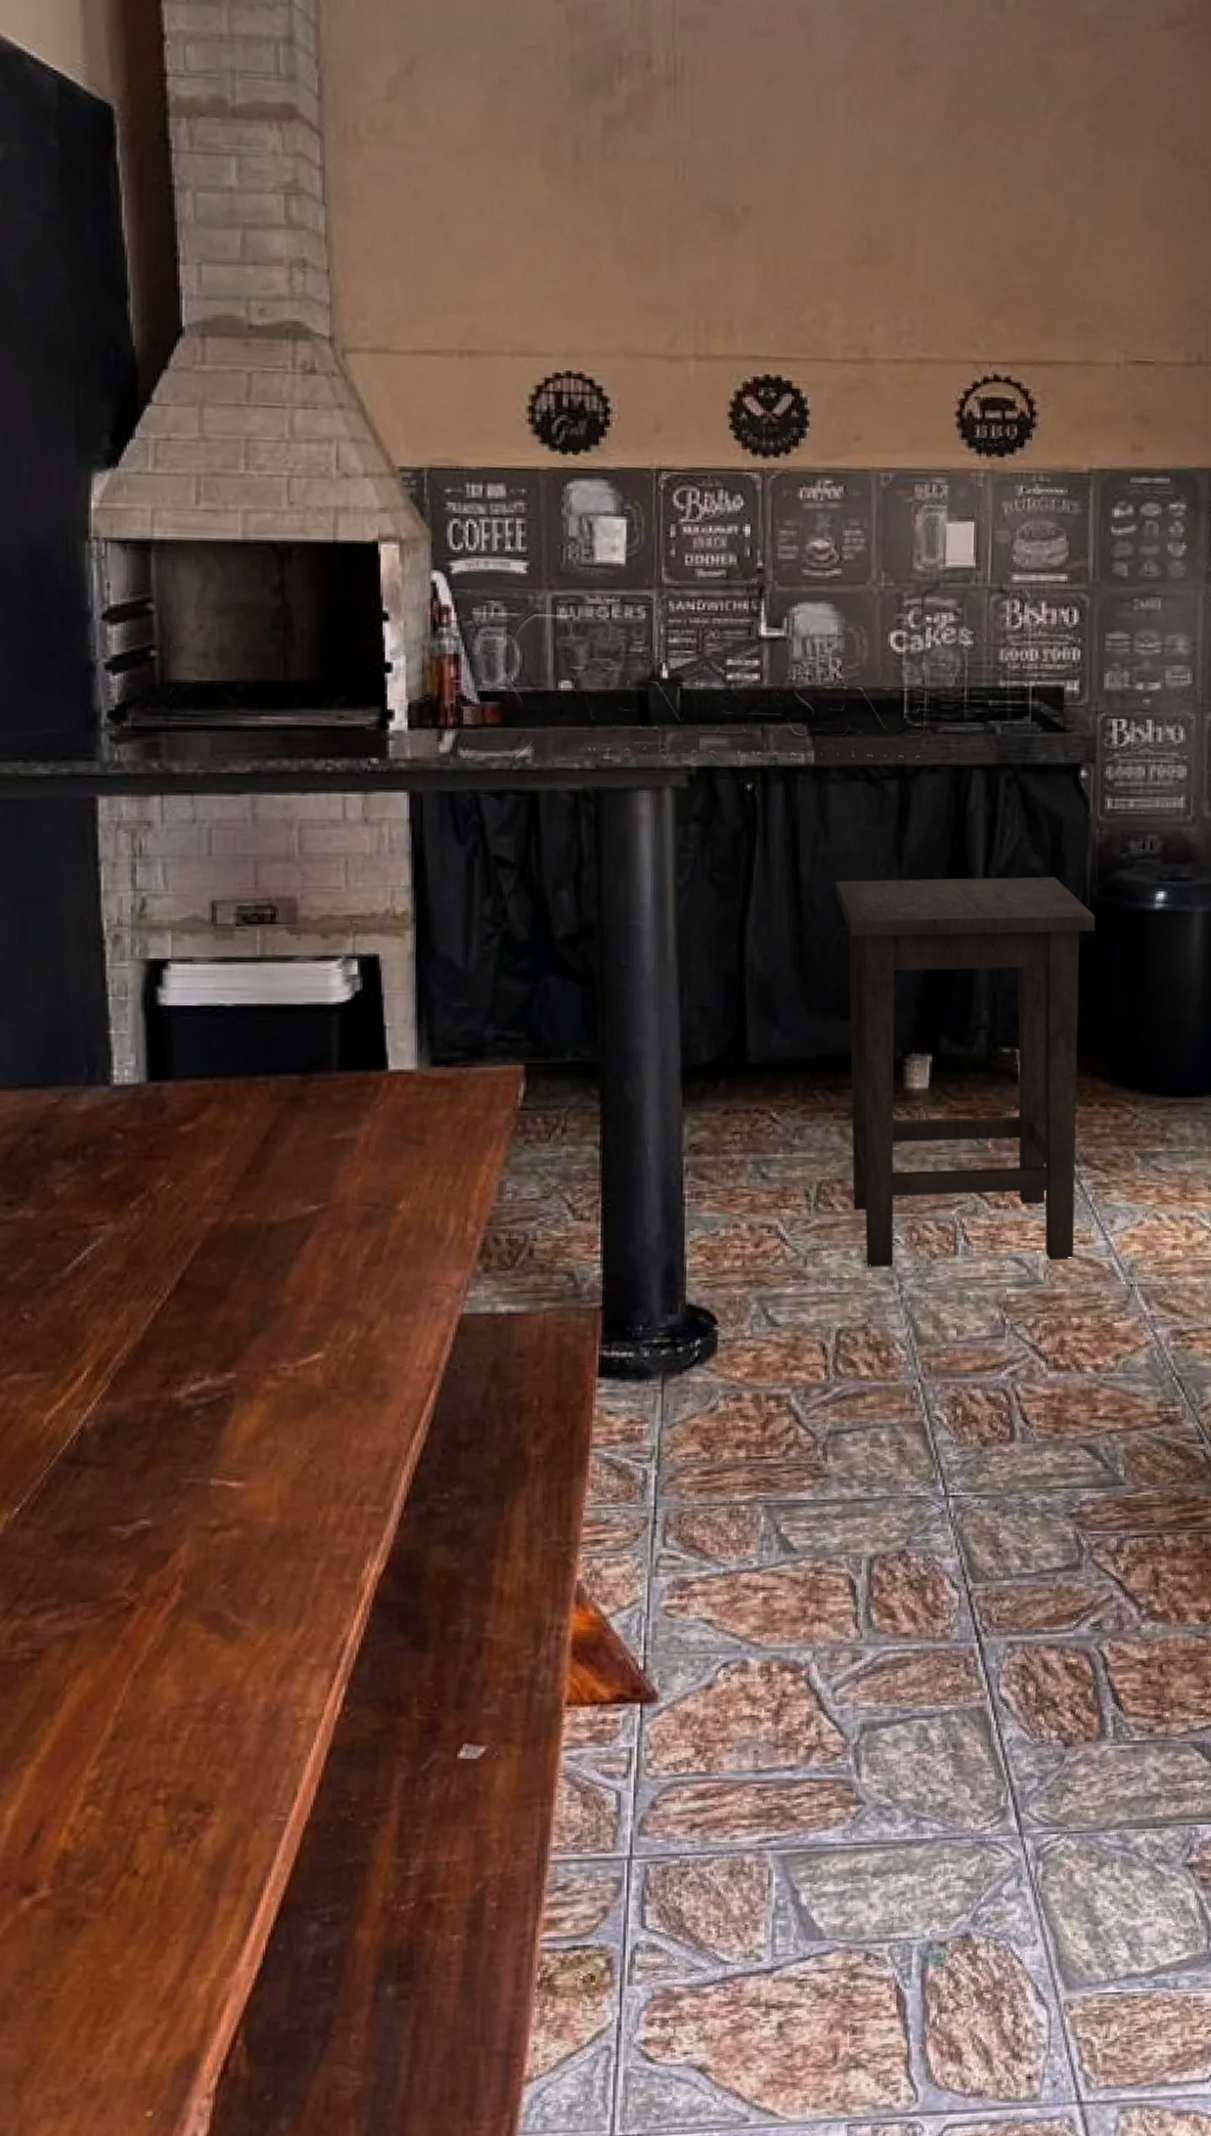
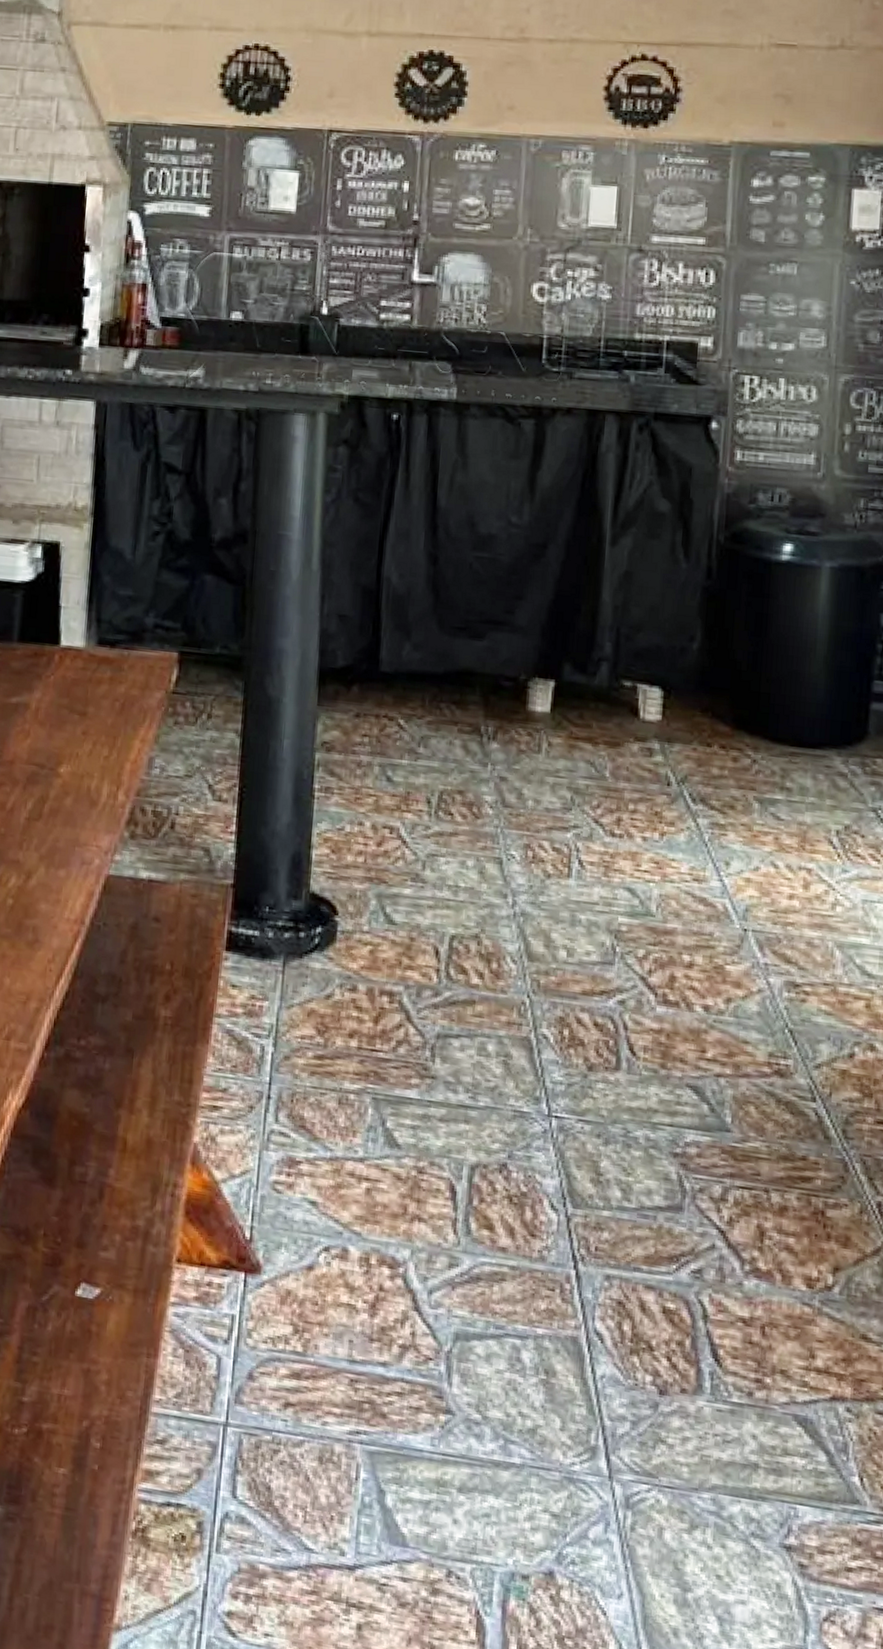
bar stool: present [835,876,1096,1267] -> none [469,508,722,896]

